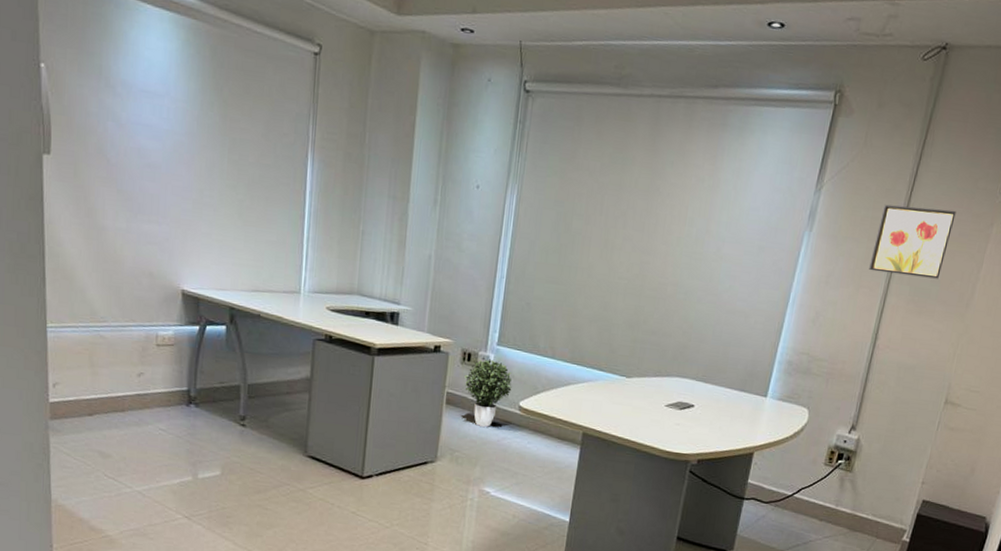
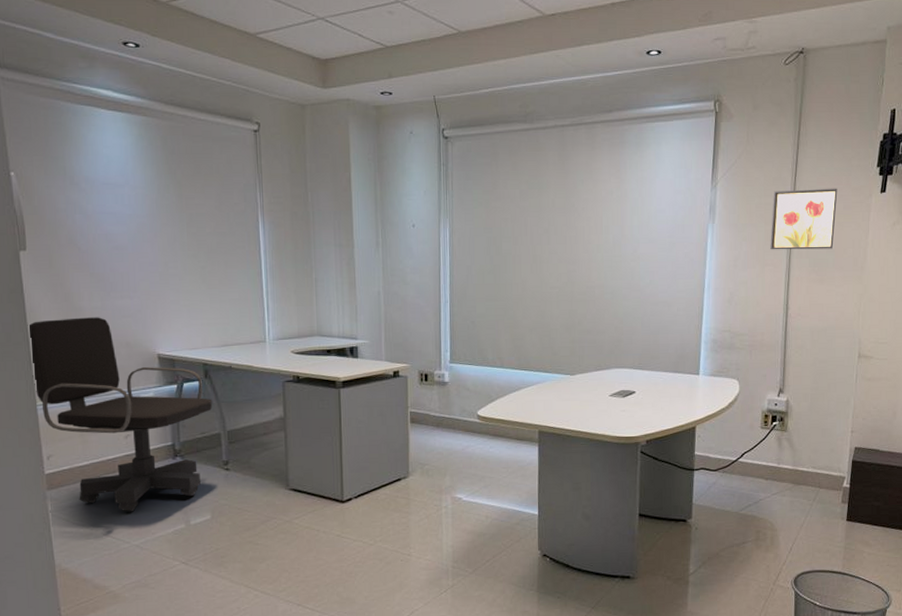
office chair: none [44,234,236,456] -> present [27,317,213,512]
potted plant: present [463,359,512,427] -> none [423,376,469,439]

